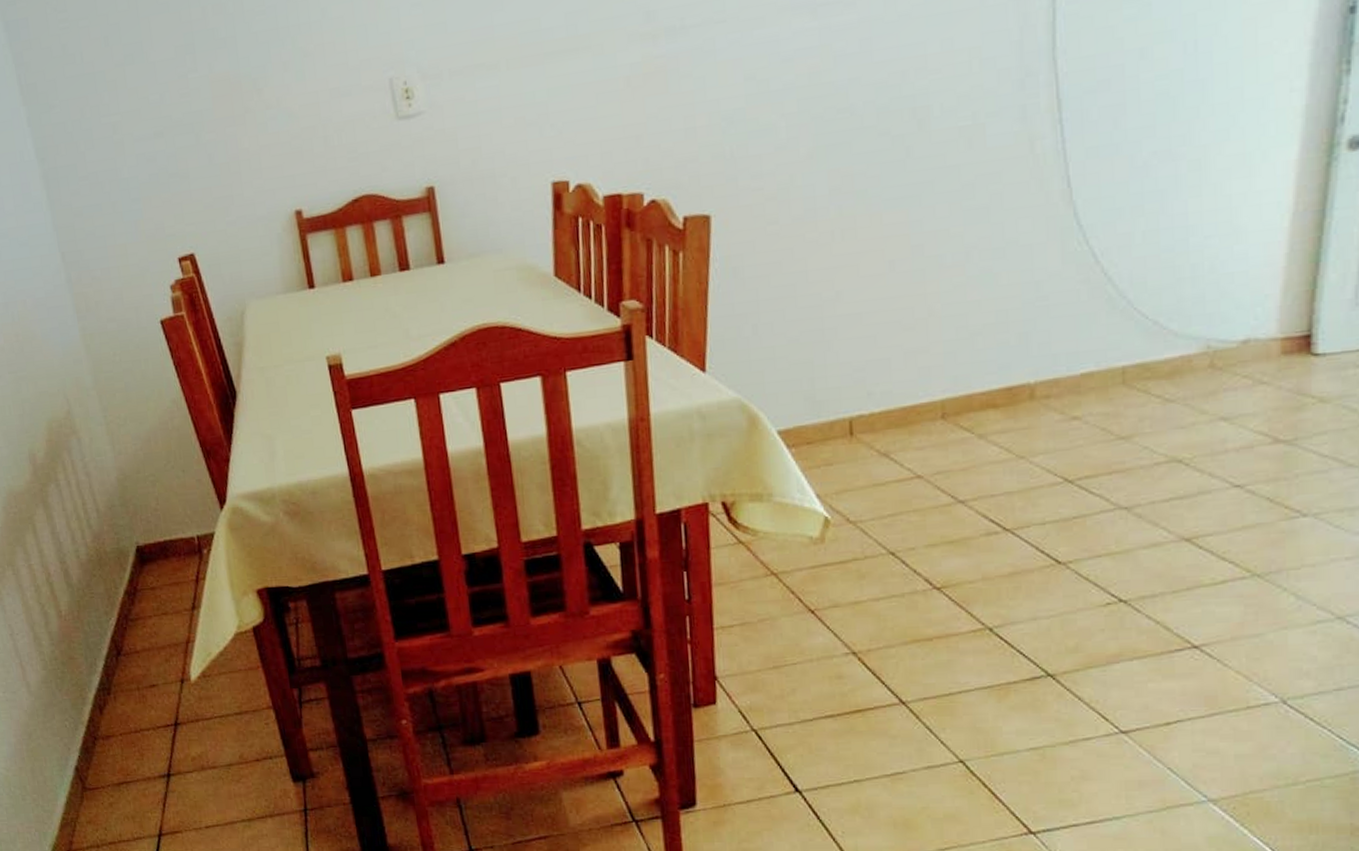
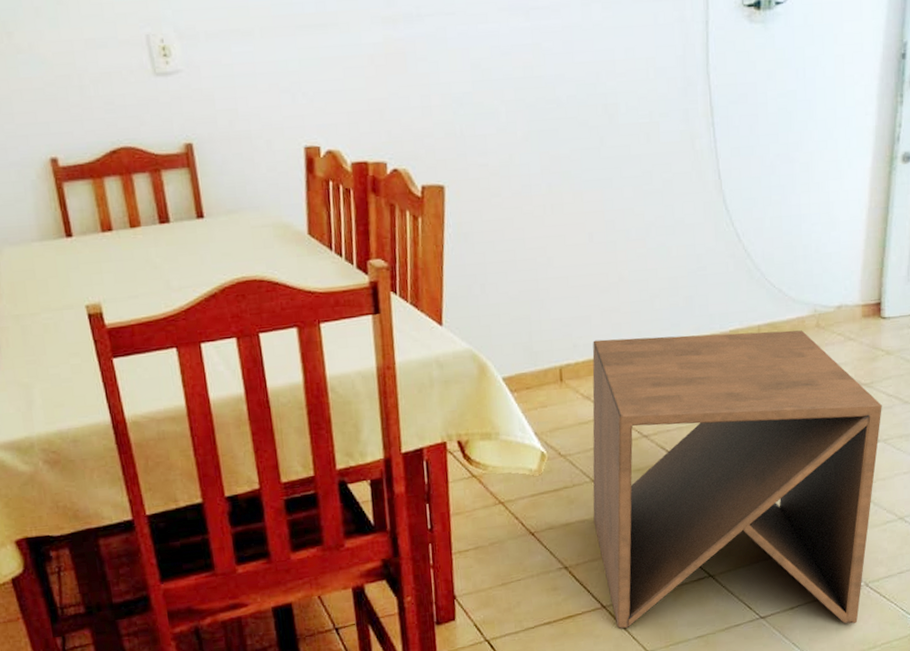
side table: none [890,372,1312,751] -> present [592,330,882,629]

